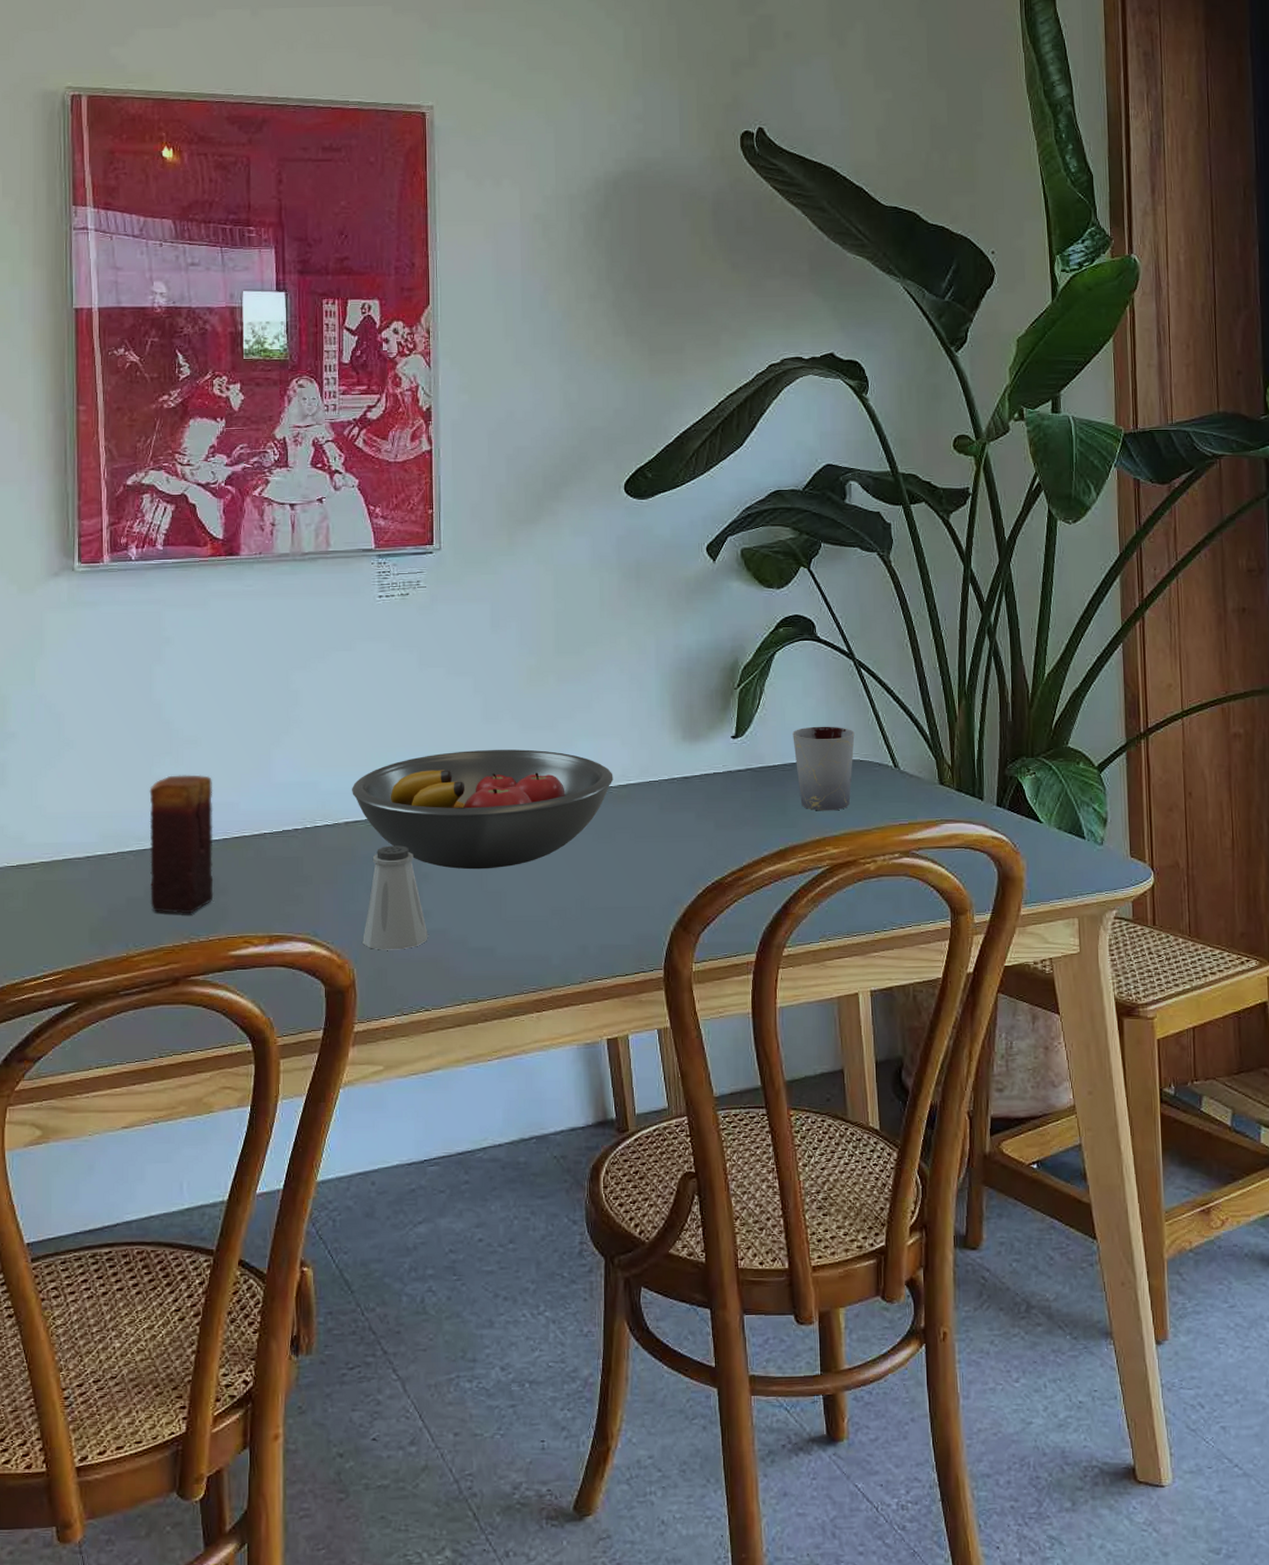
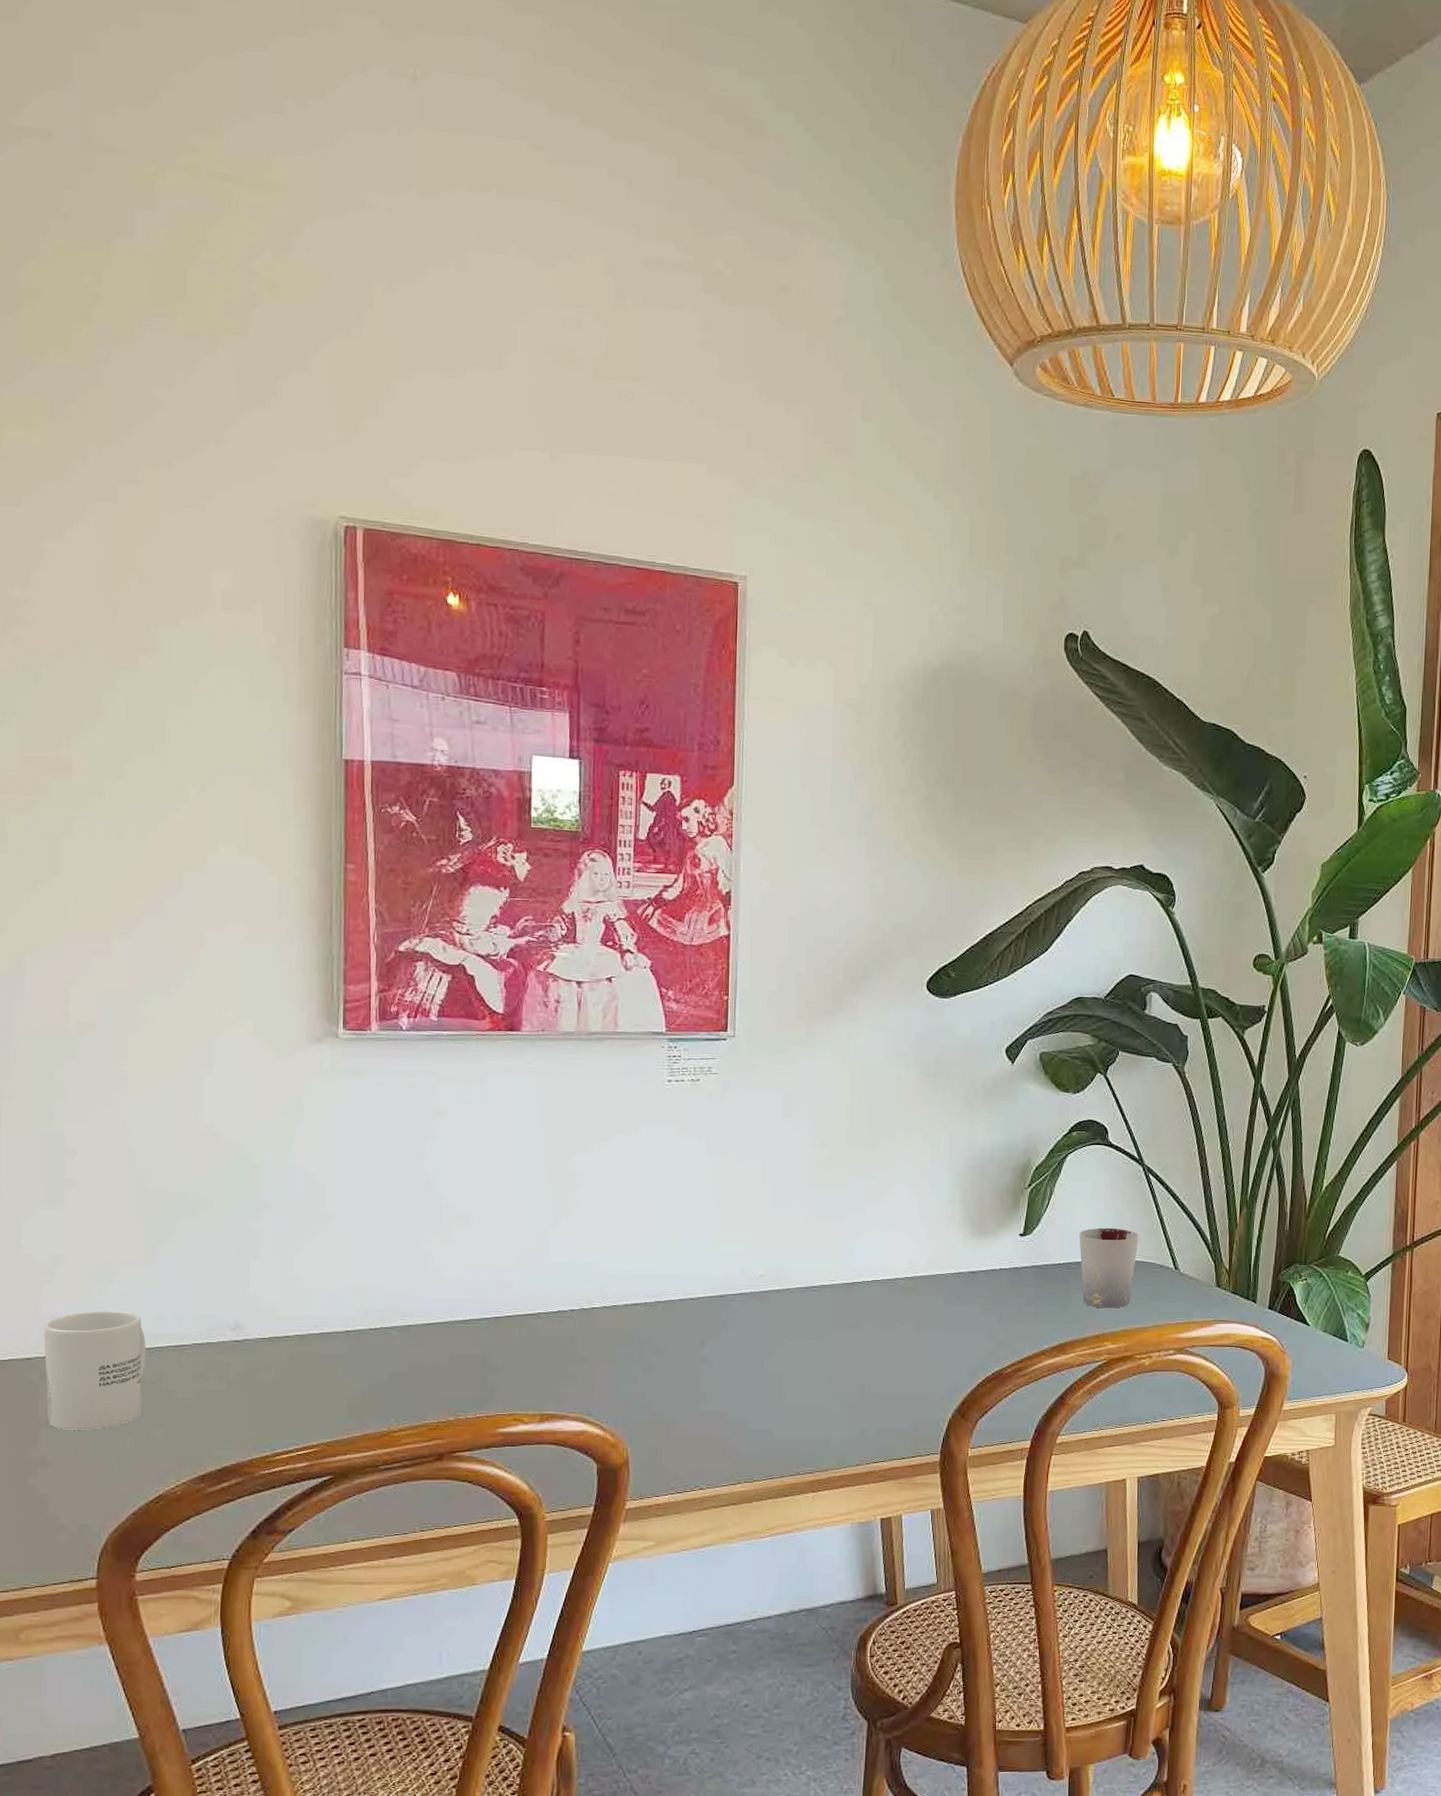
candle: present [149,774,214,914] -> none [414,1252,485,1391]
fruit bowl: present [352,749,613,870] -> none [632,1238,900,1355]
saltshaker: present [363,845,428,950] -> none [638,1329,706,1431]

